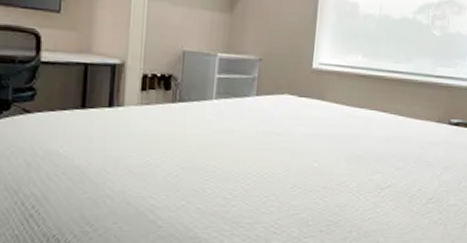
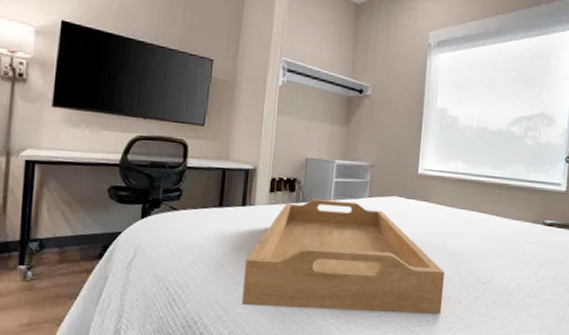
serving tray: none [112,98,342,225] -> present [242,199,446,315]

